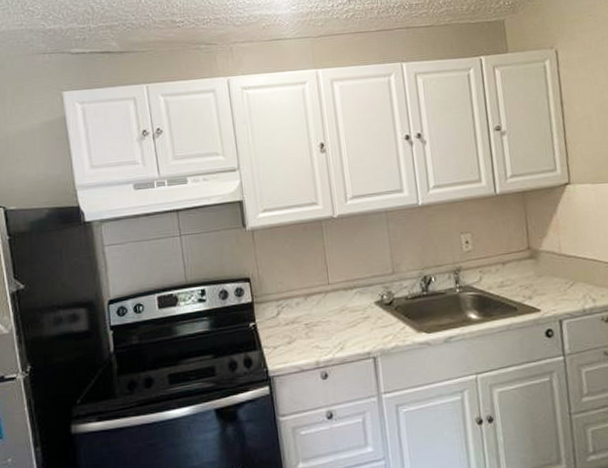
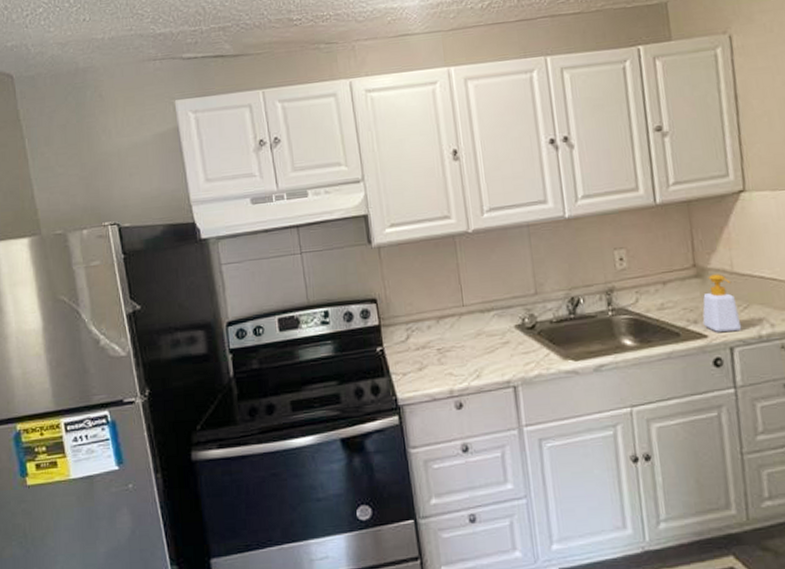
soap bottle: none [536,255,569,307] -> present [702,274,742,332]

